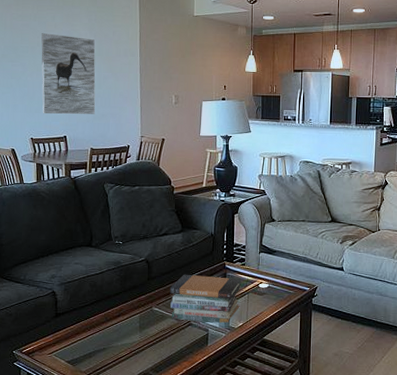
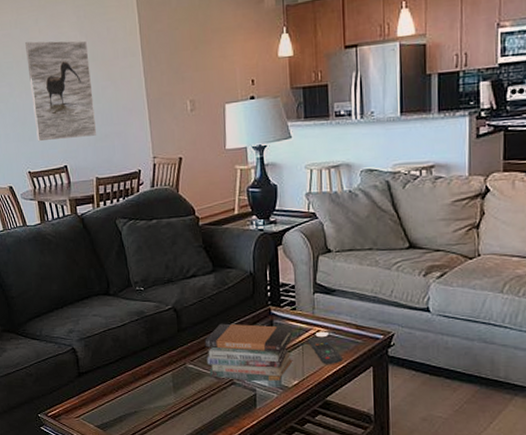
remote control: none [253,287,278,310] -> present [308,336,342,364]

